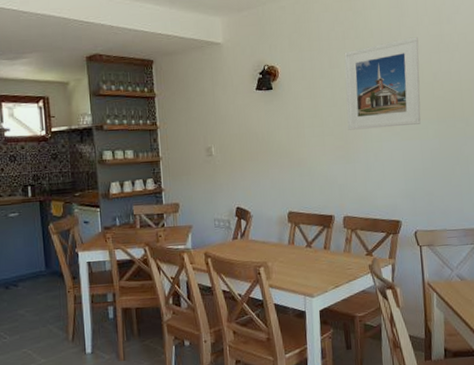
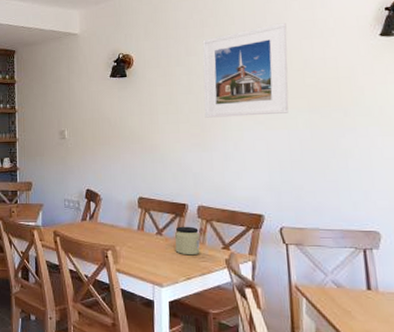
jar: none [323,236,347,265] -> present [175,226,200,256]

